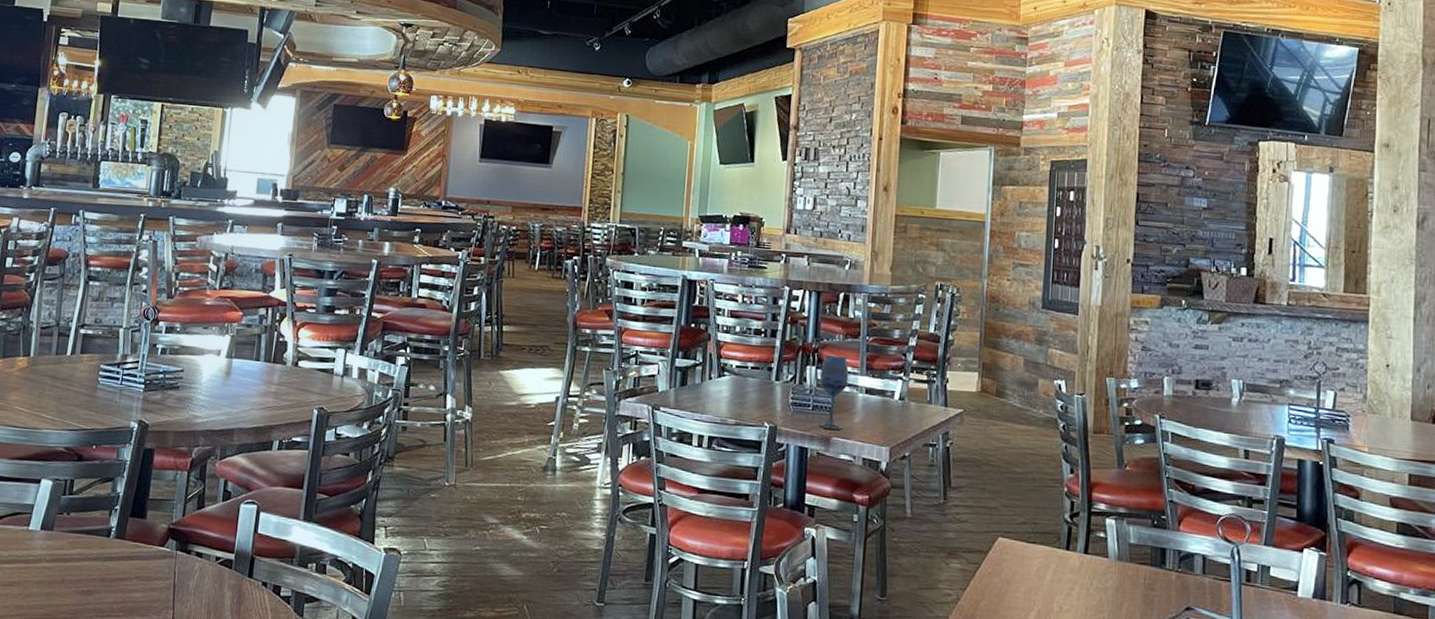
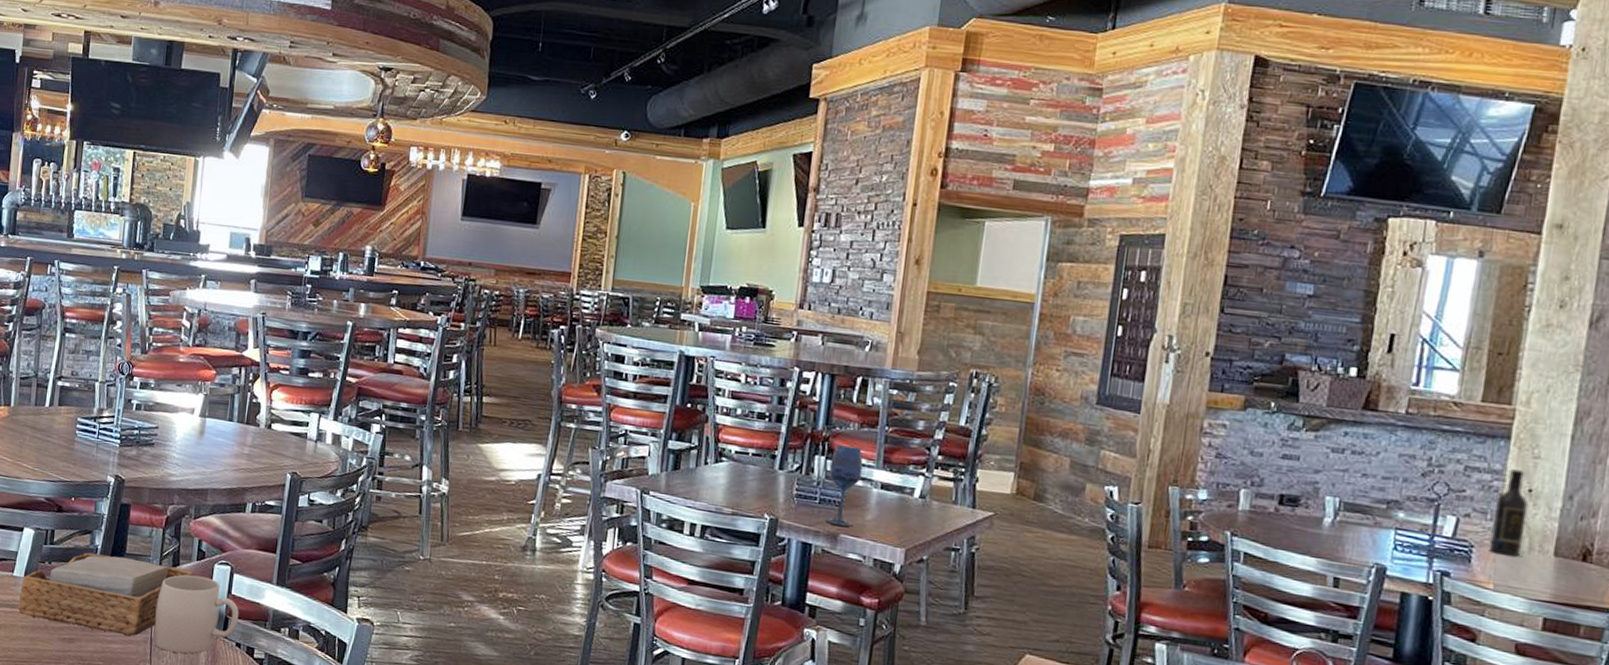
napkin holder: none [33,500,219,583] -> present [17,552,194,636]
mug: none [177,516,266,598] -> present [154,574,239,654]
wine bottle: none [1361,348,1388,424] -> present [1488,469,1529,558]

